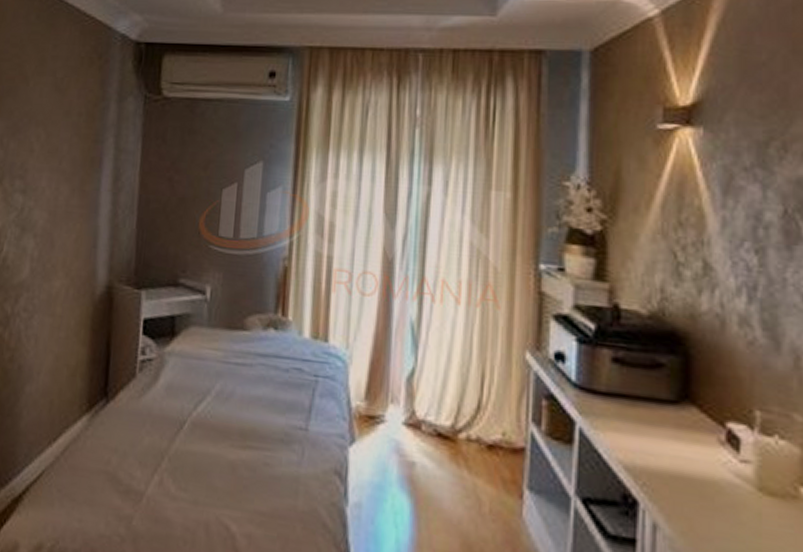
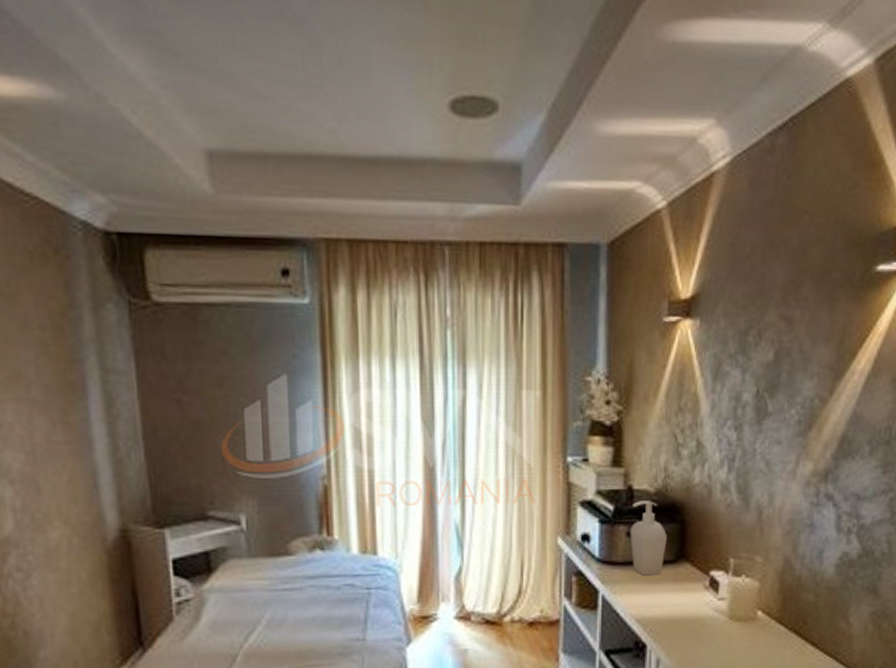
soap bottle: none [615,323,665,416] -> present [629,501,667,576]

